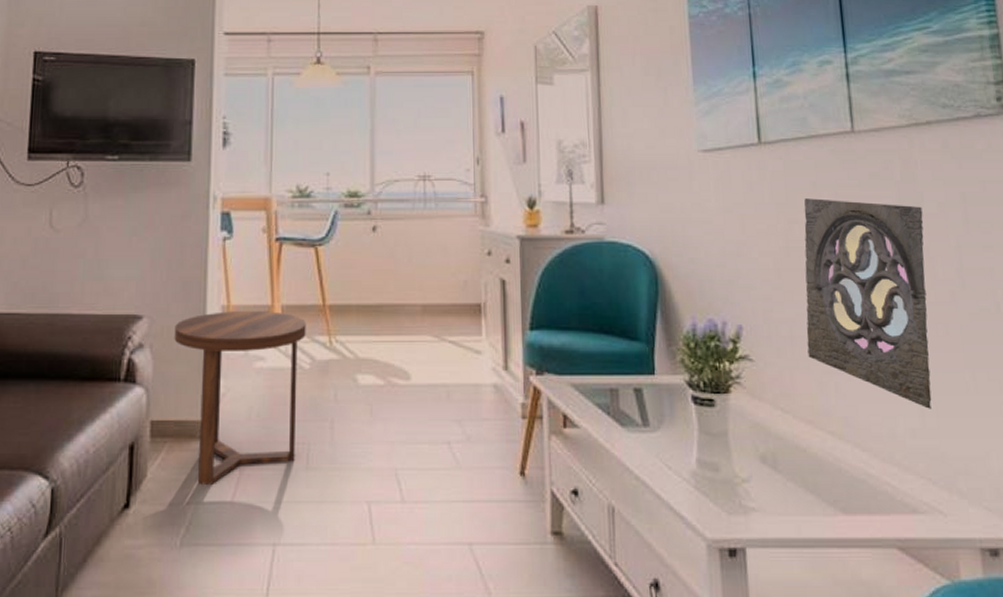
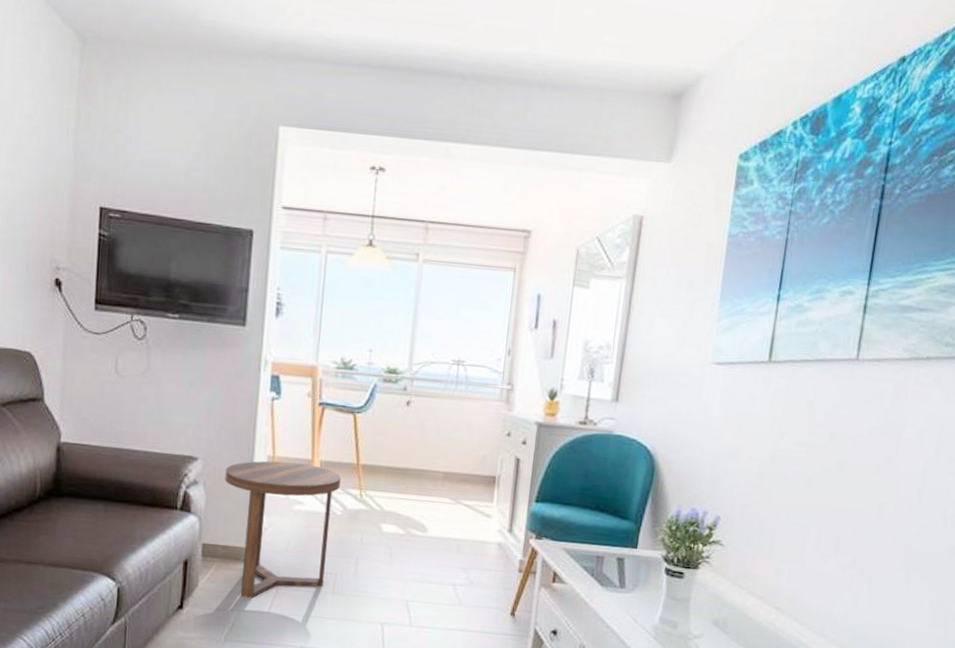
wall ornament: present [804,198,932,409] -> none [771,415,902,598]

